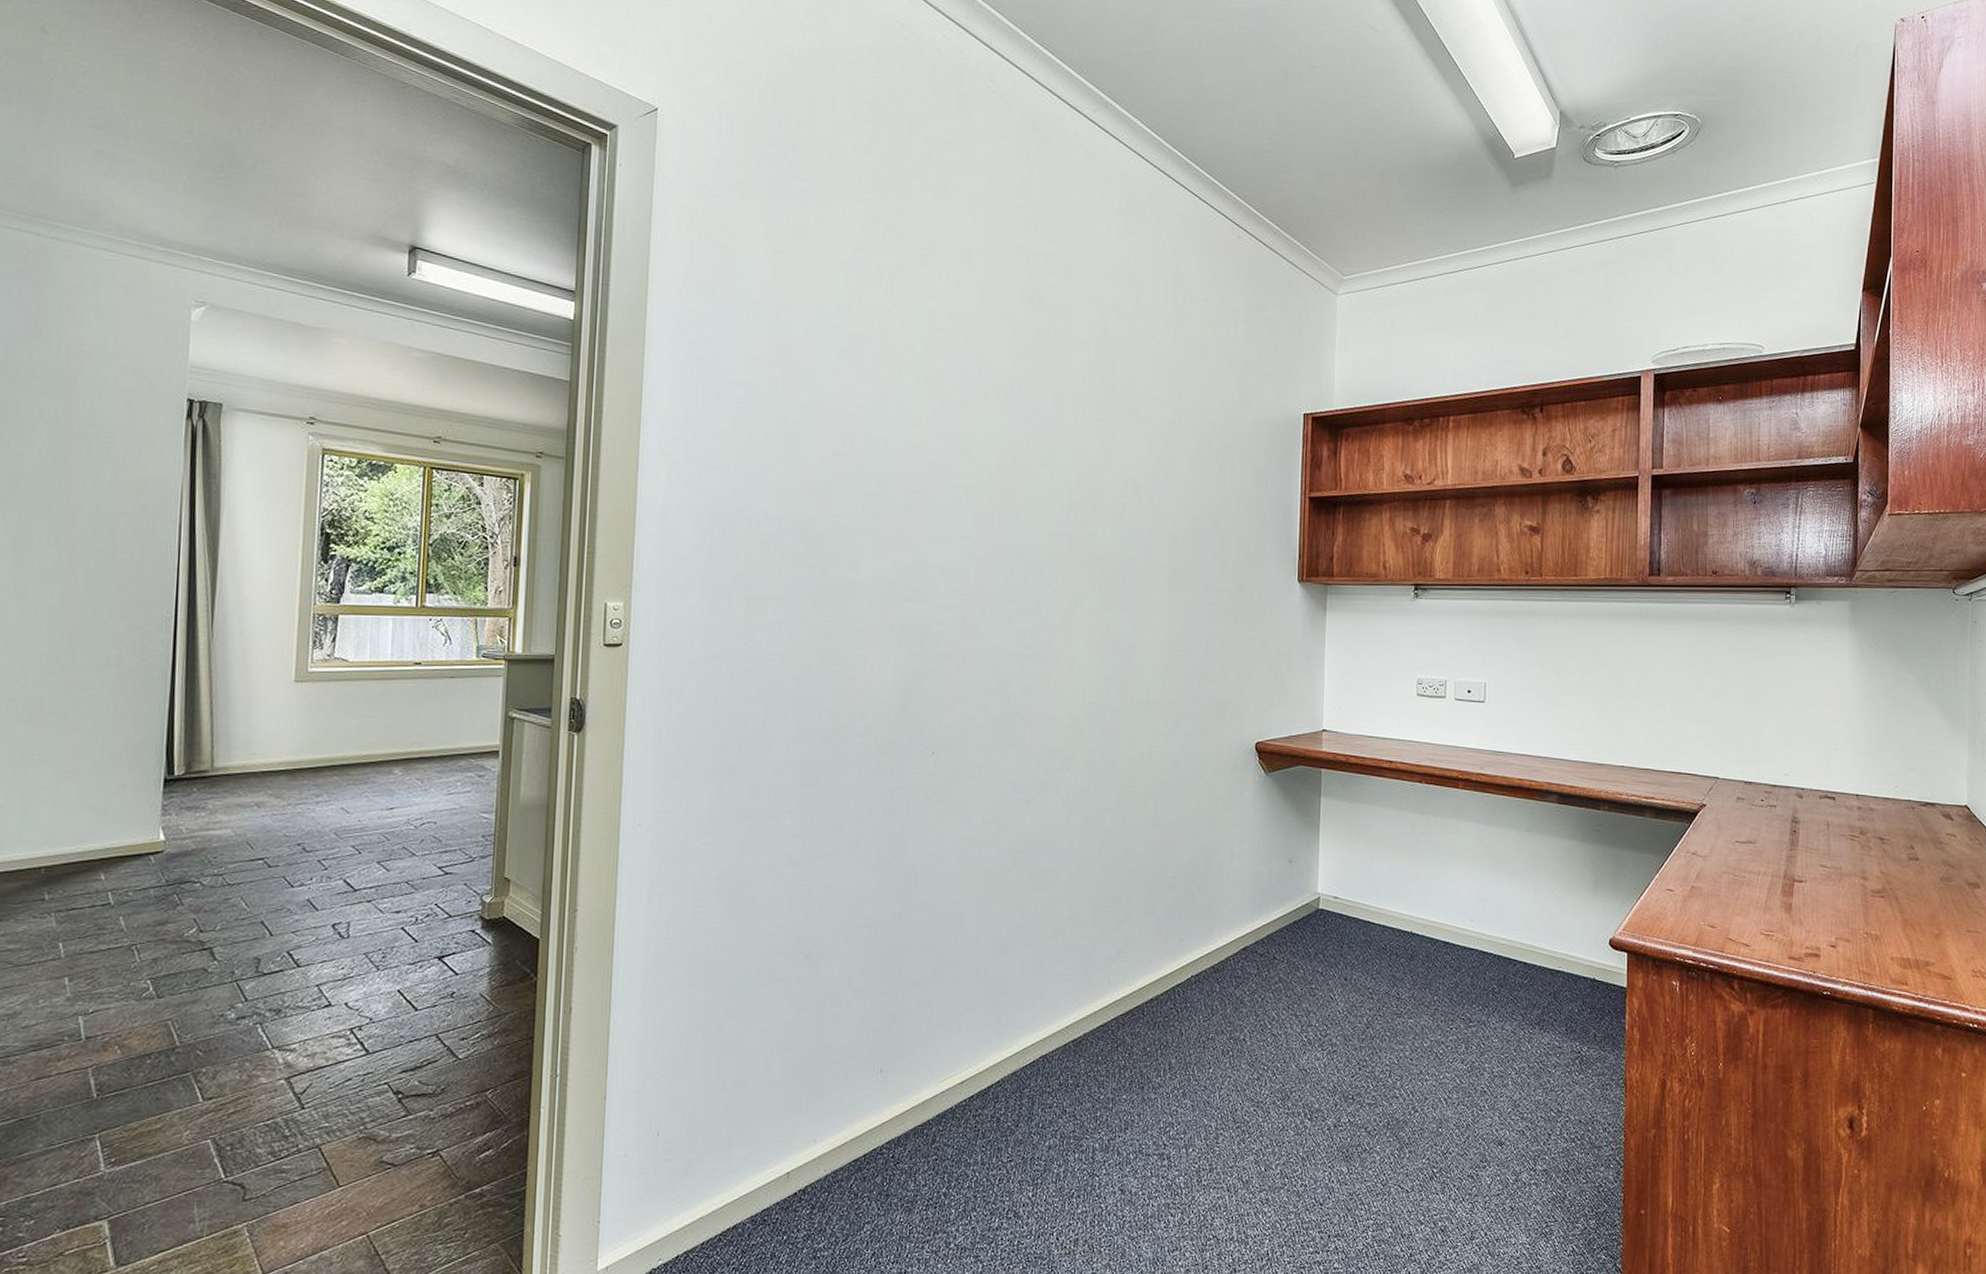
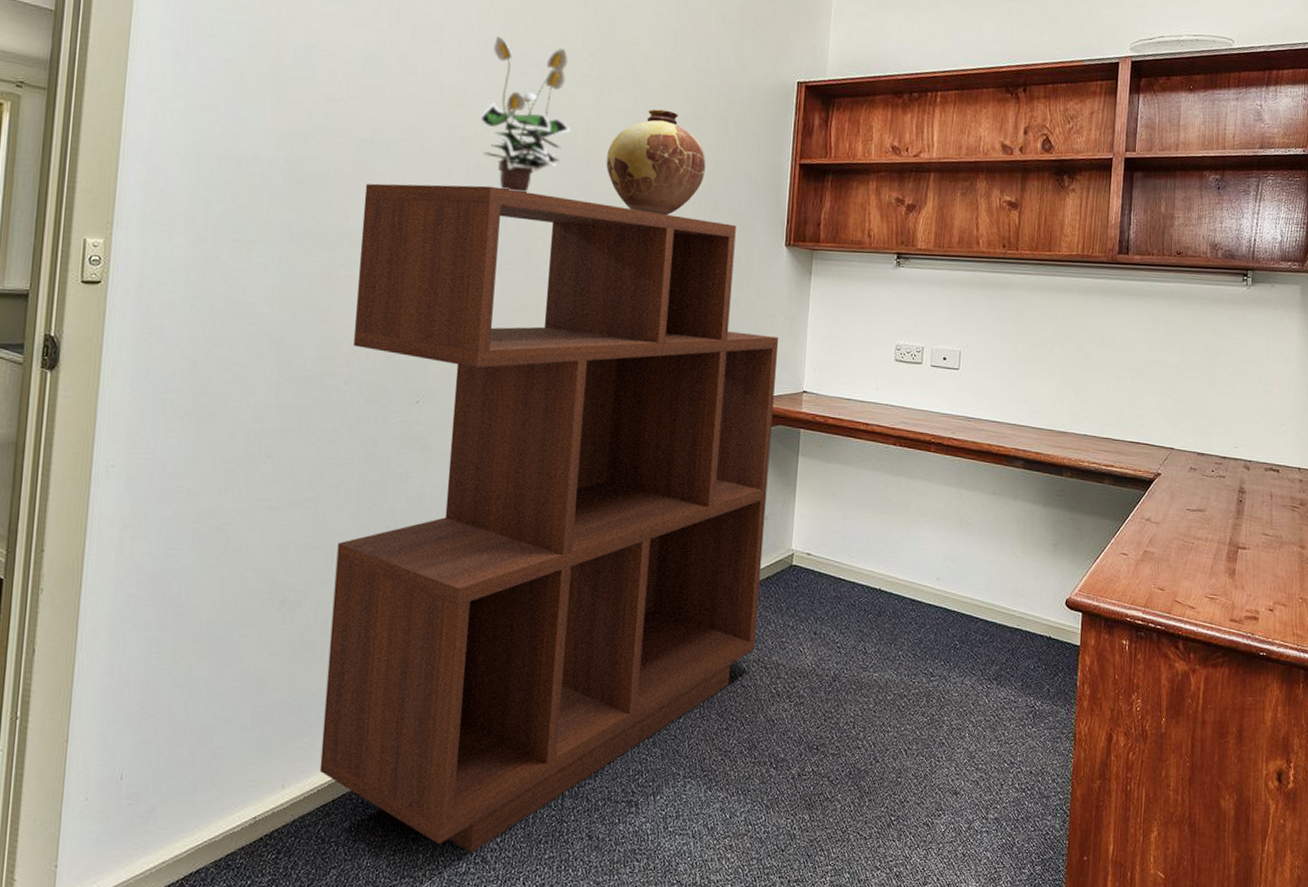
bookcase: none [850,533,1296,1208] -> present [319,183,779,853]
potted plant: none [983,384,1075,539] -> present [479,36,571,193]
vase: none [1112,448,1213,556] -> present [606,109,706,216]

